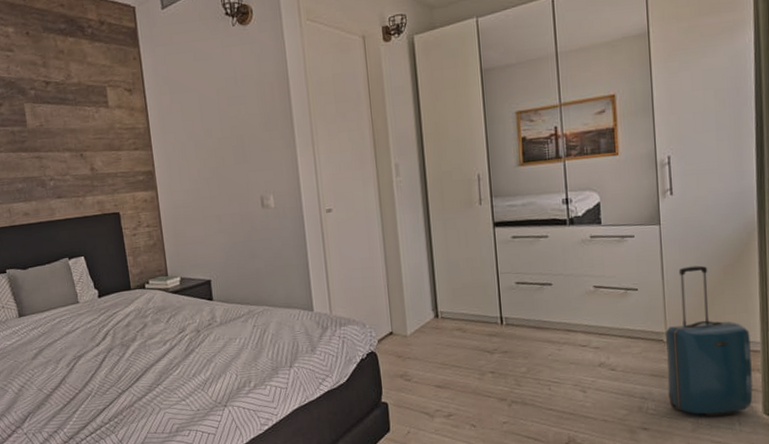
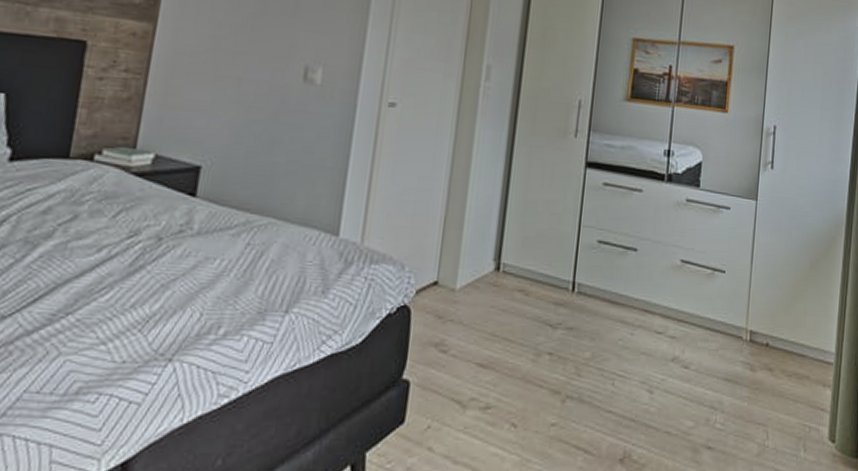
suitcase: present [666,265,753,417] -> none [738,253,826,439]

